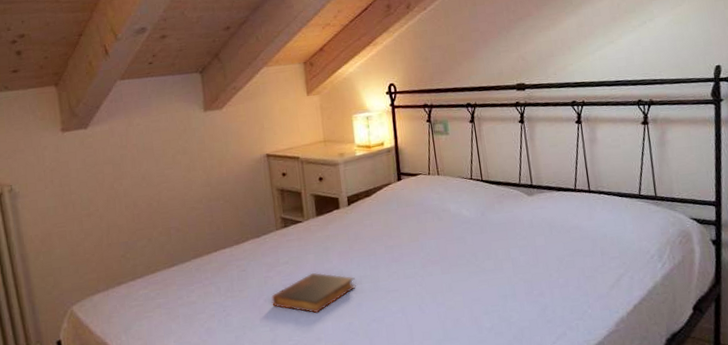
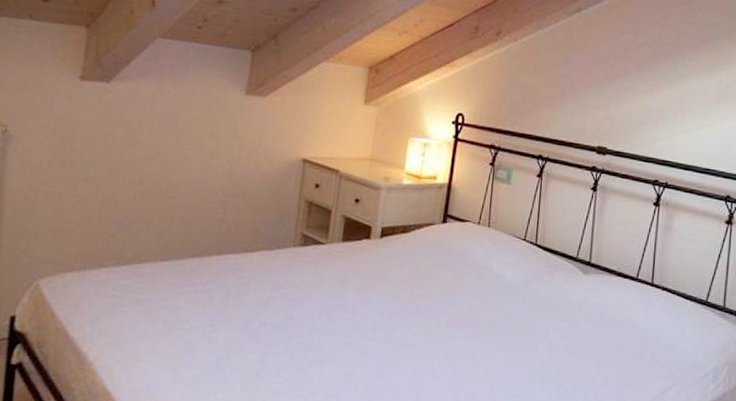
book: present [271,272,356,314] -> none [268,305,369,353]

